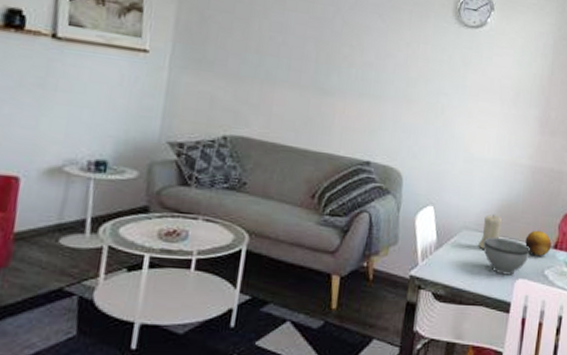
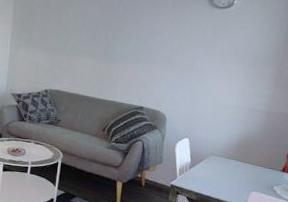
candle: present [478,215,503,249] -> none [222,145,242,169]
bowl: present [483,237,531,275] -> none [225,161,263,189]
fruit: present [525,230,552,256] -> none [259,157,281,177]

